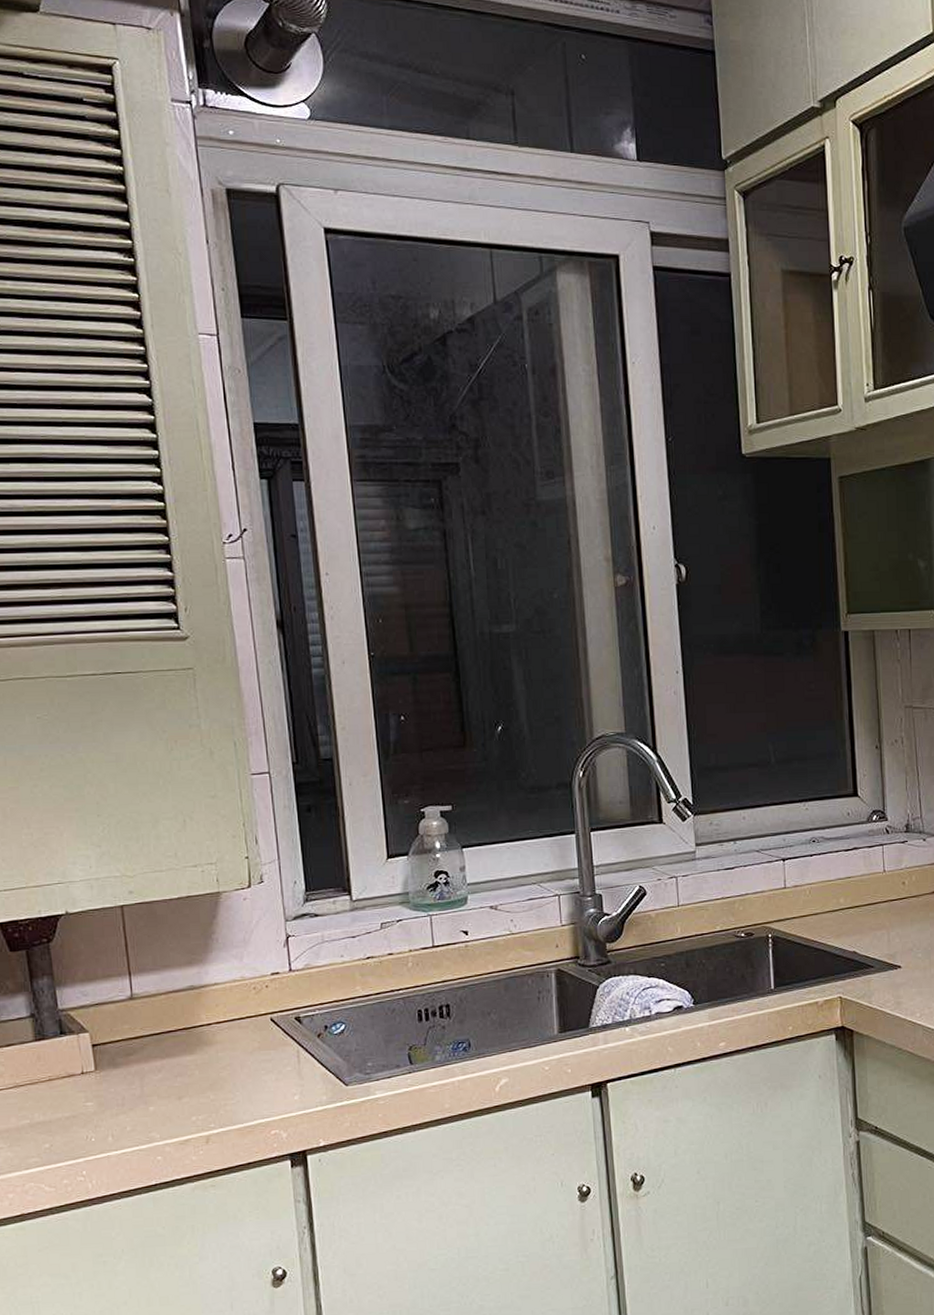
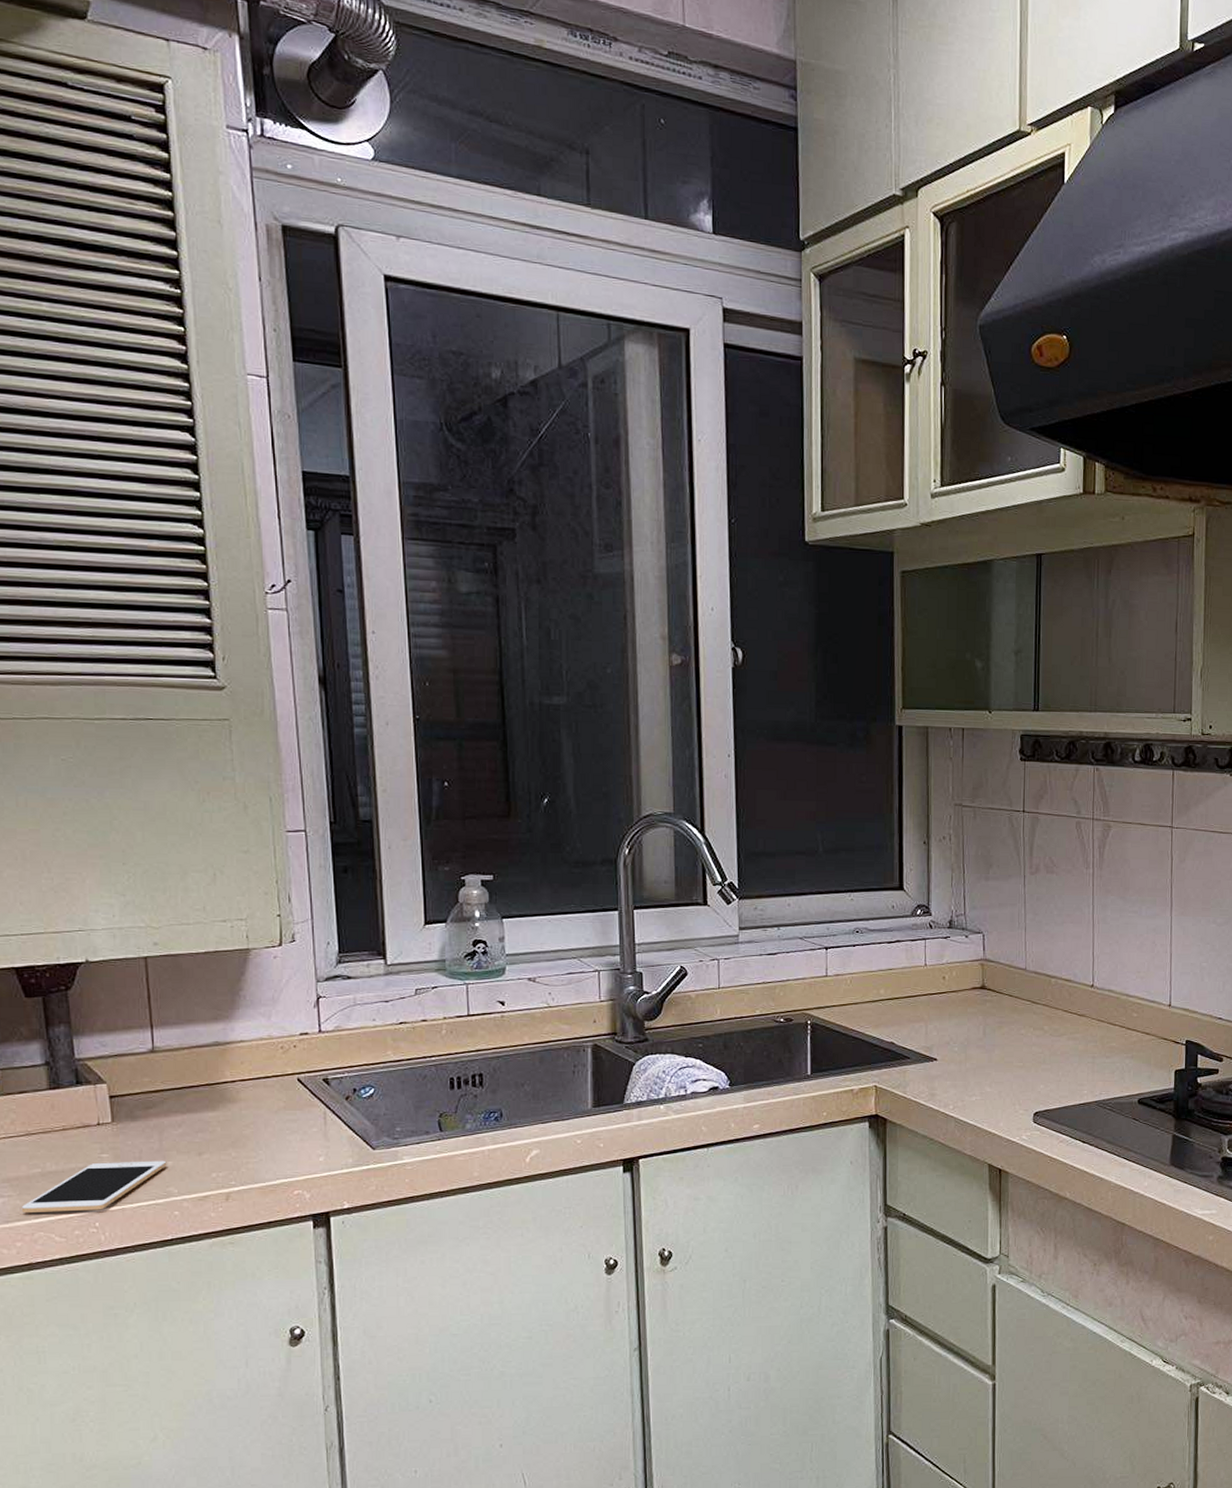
cell phone: none [12,1106,149,1165] -> present [21,1160,167,1214]

